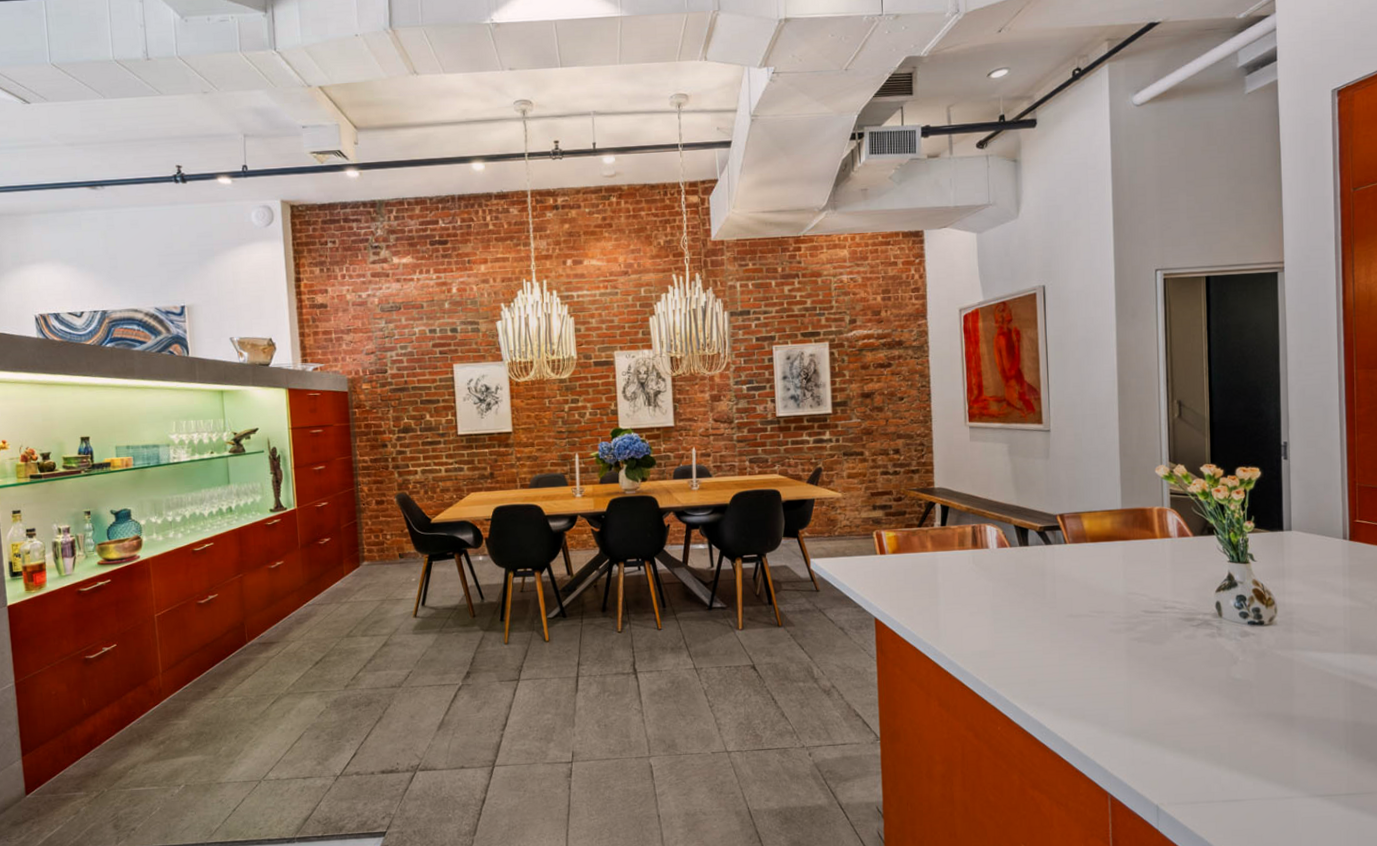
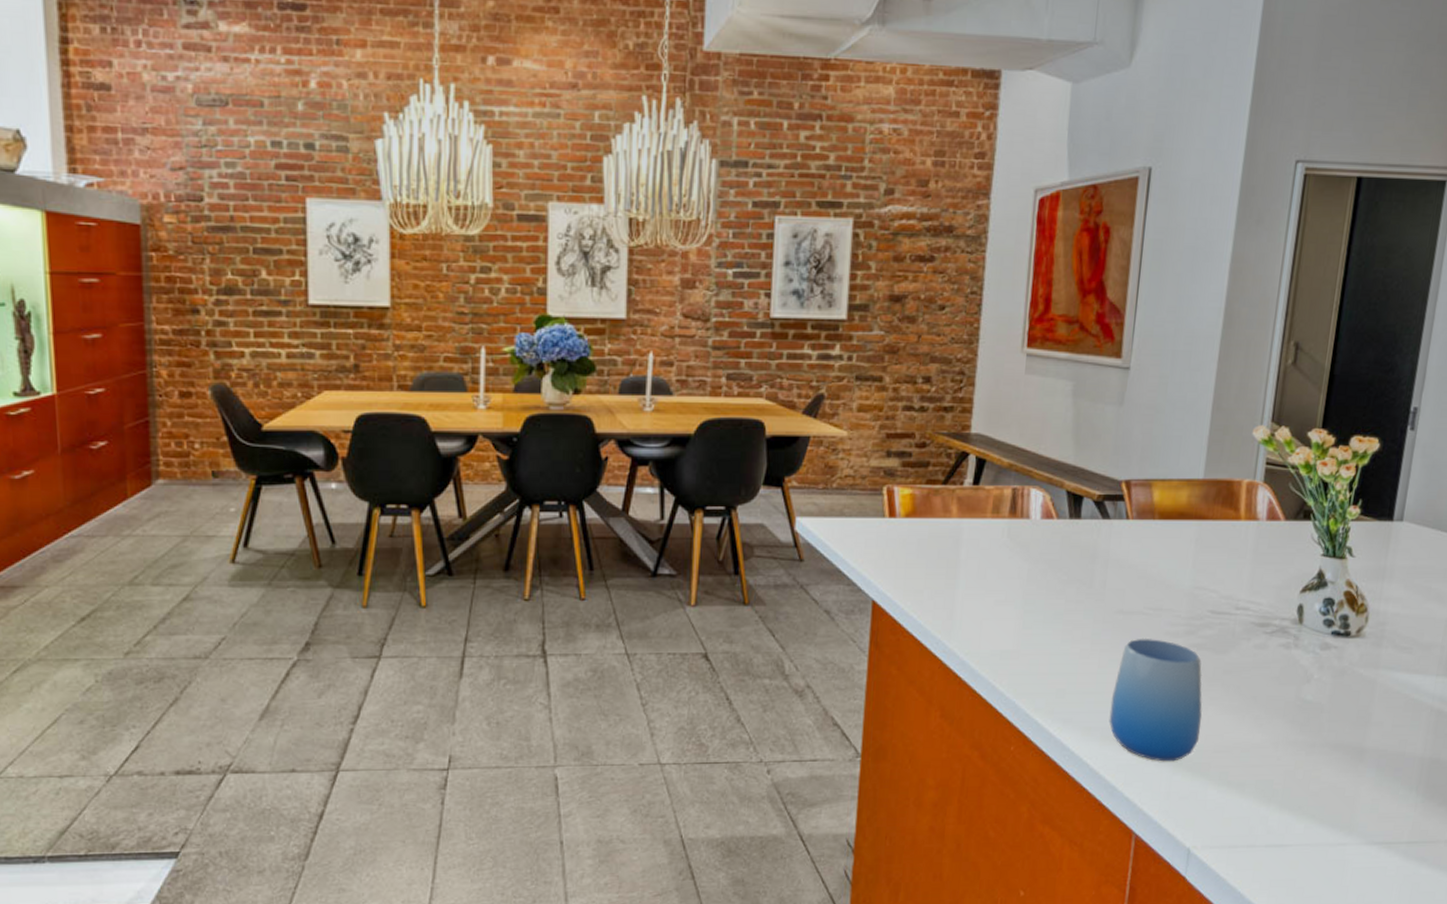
cup: none [1073,635,1152,734] -> present [1109,638,1203,762]

